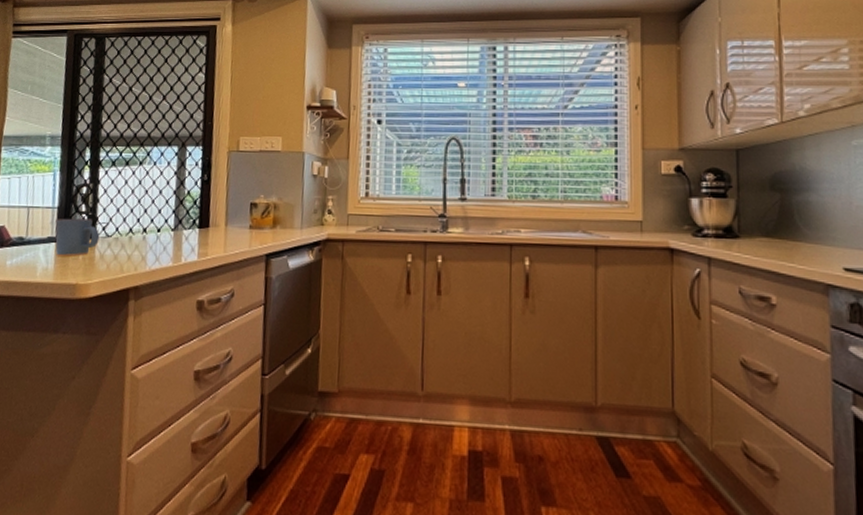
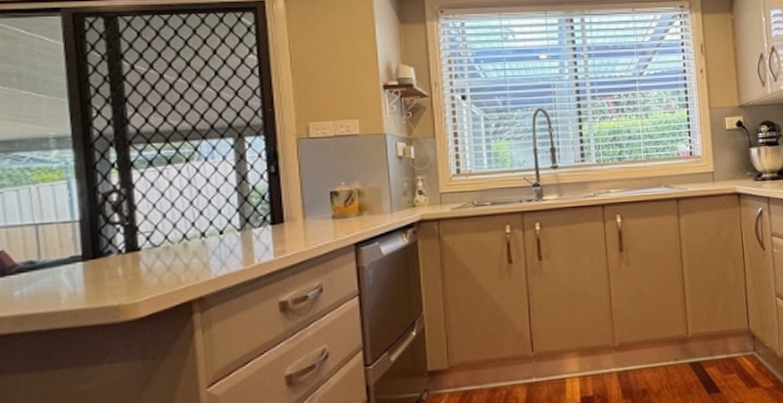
mug: present [55,218,100,257] -> none [78,229,144,277]

